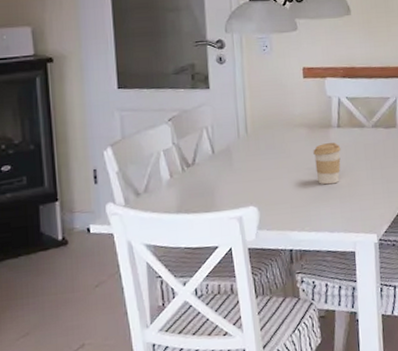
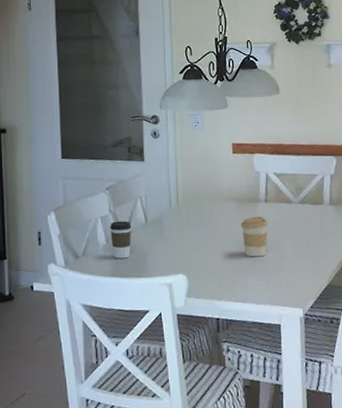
coffee cup: none [173,153,198,194] -> present [109,221,132,259]

